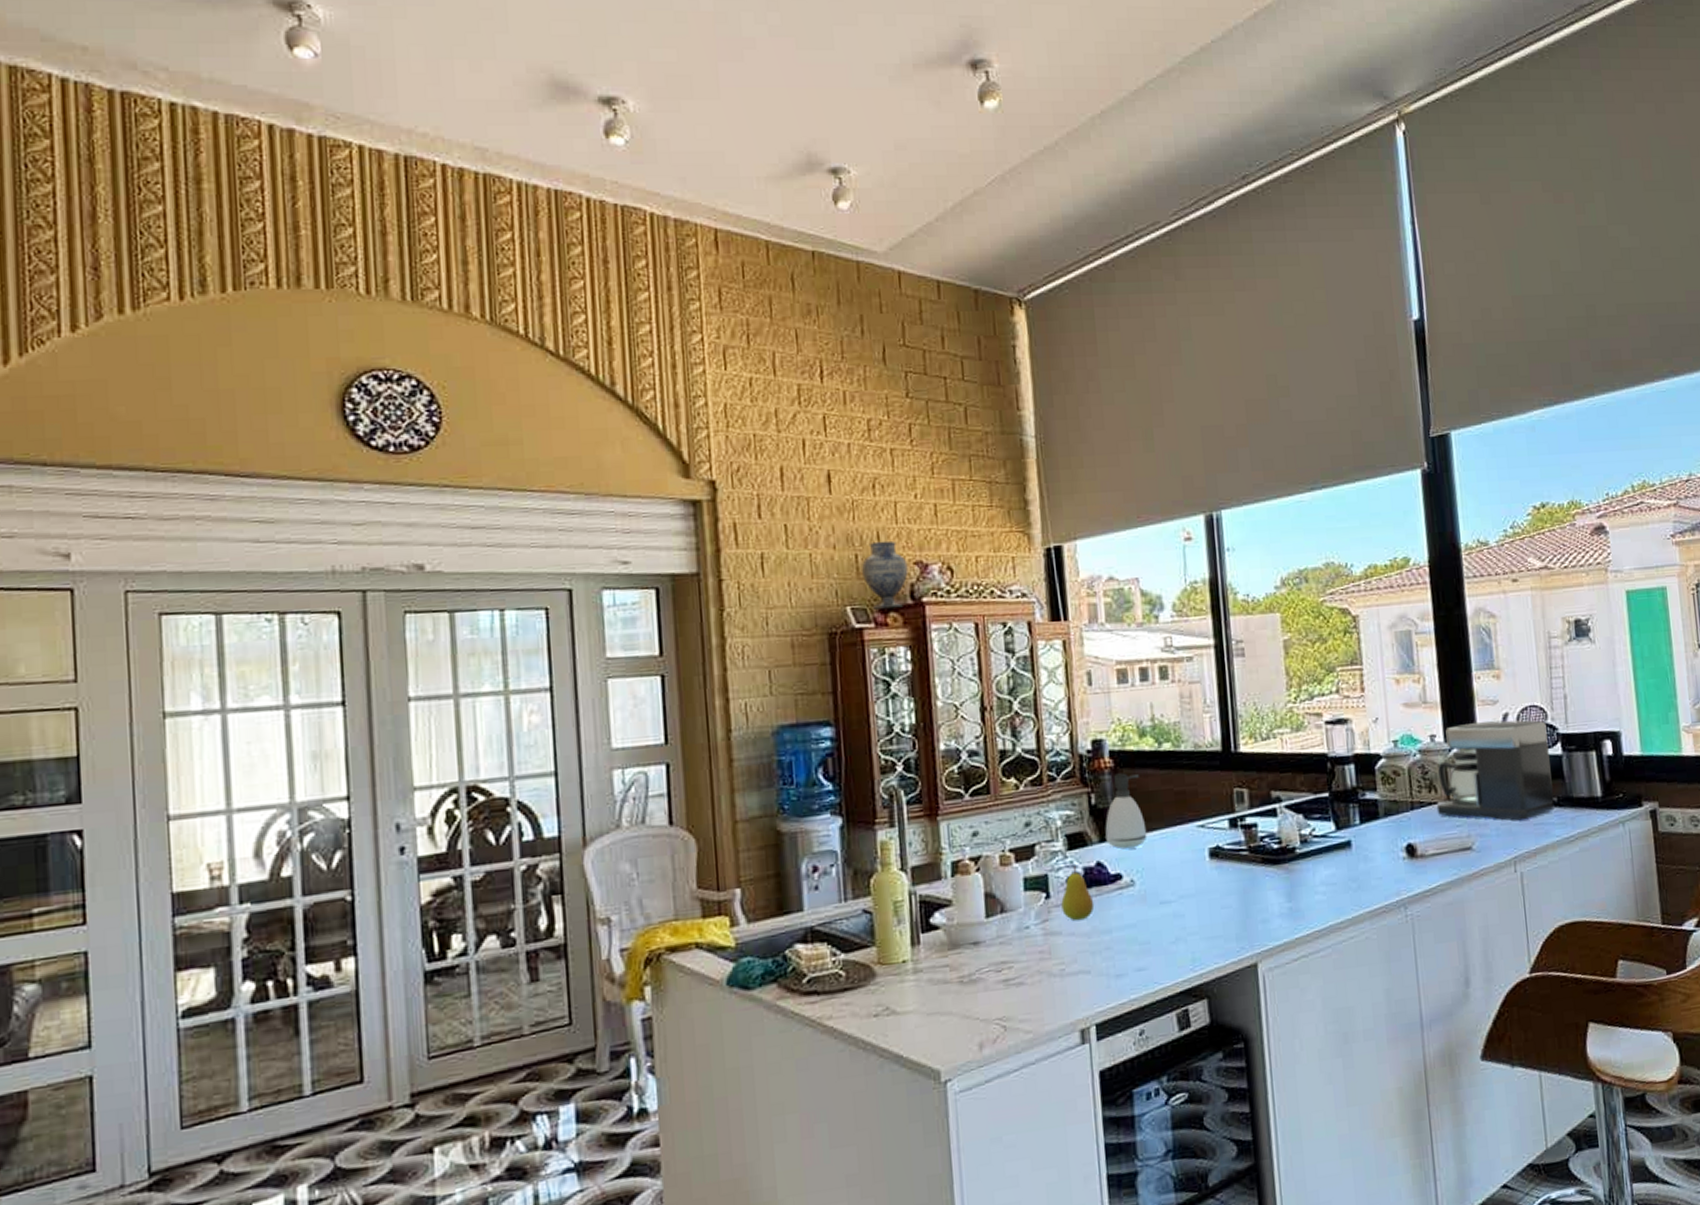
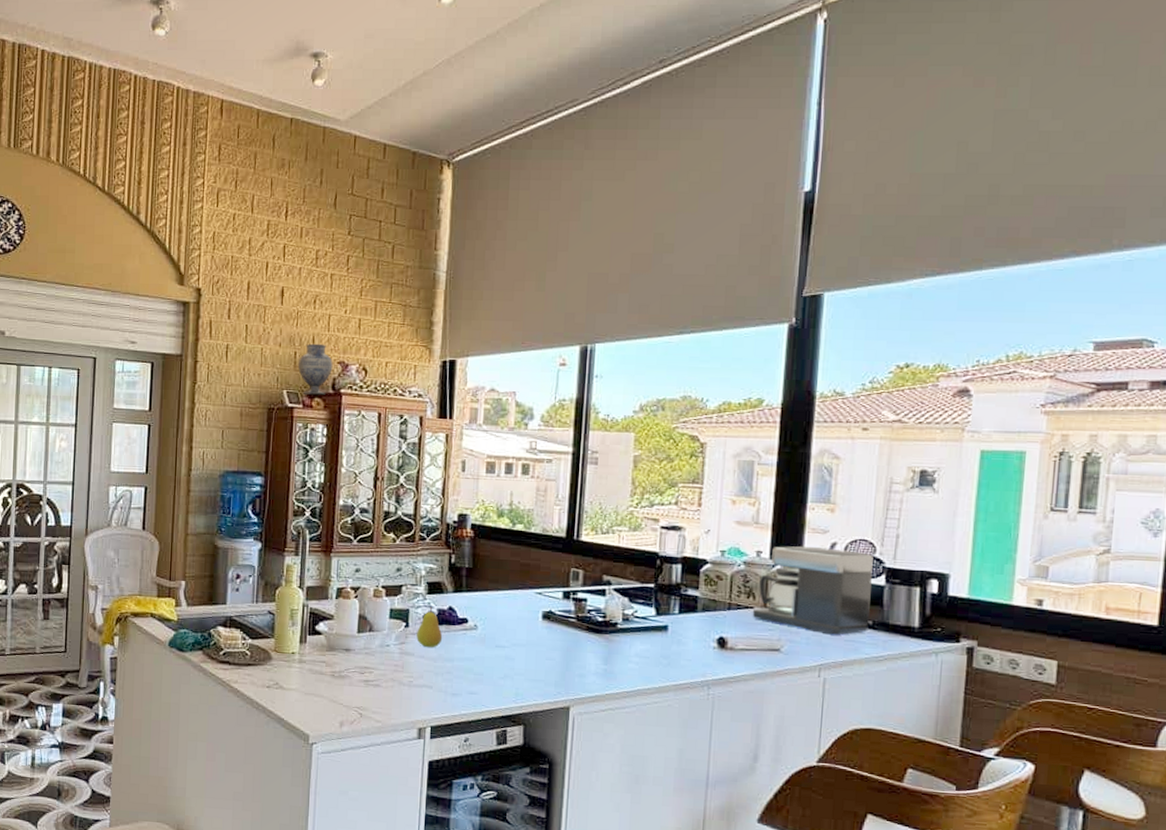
soap dispenser: present [1105,773,1148,850] -> none [459,542,493,601]

